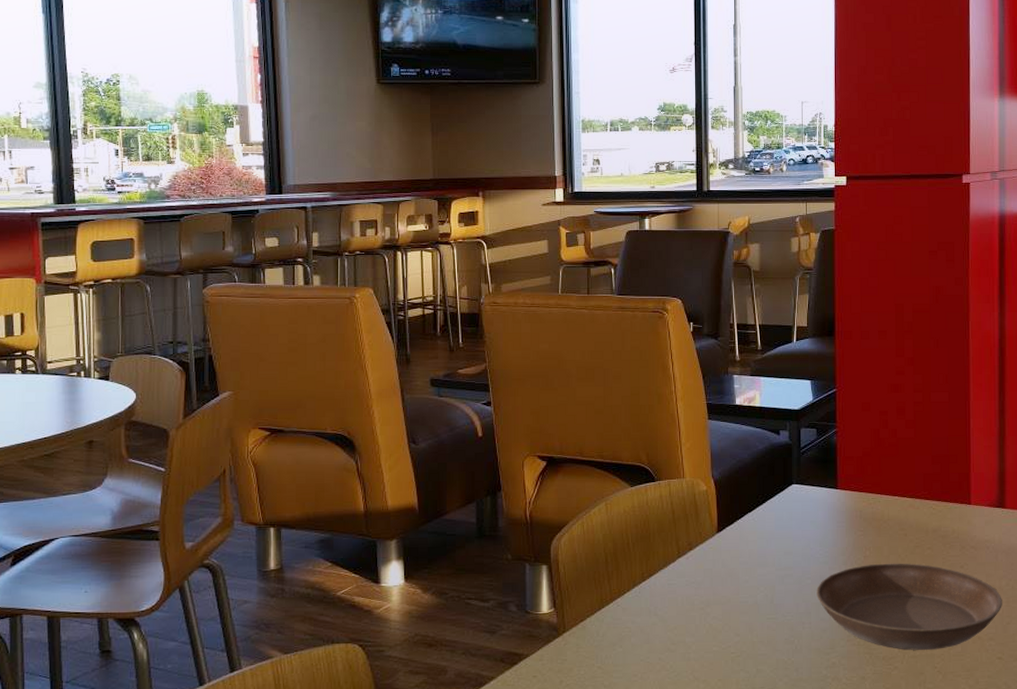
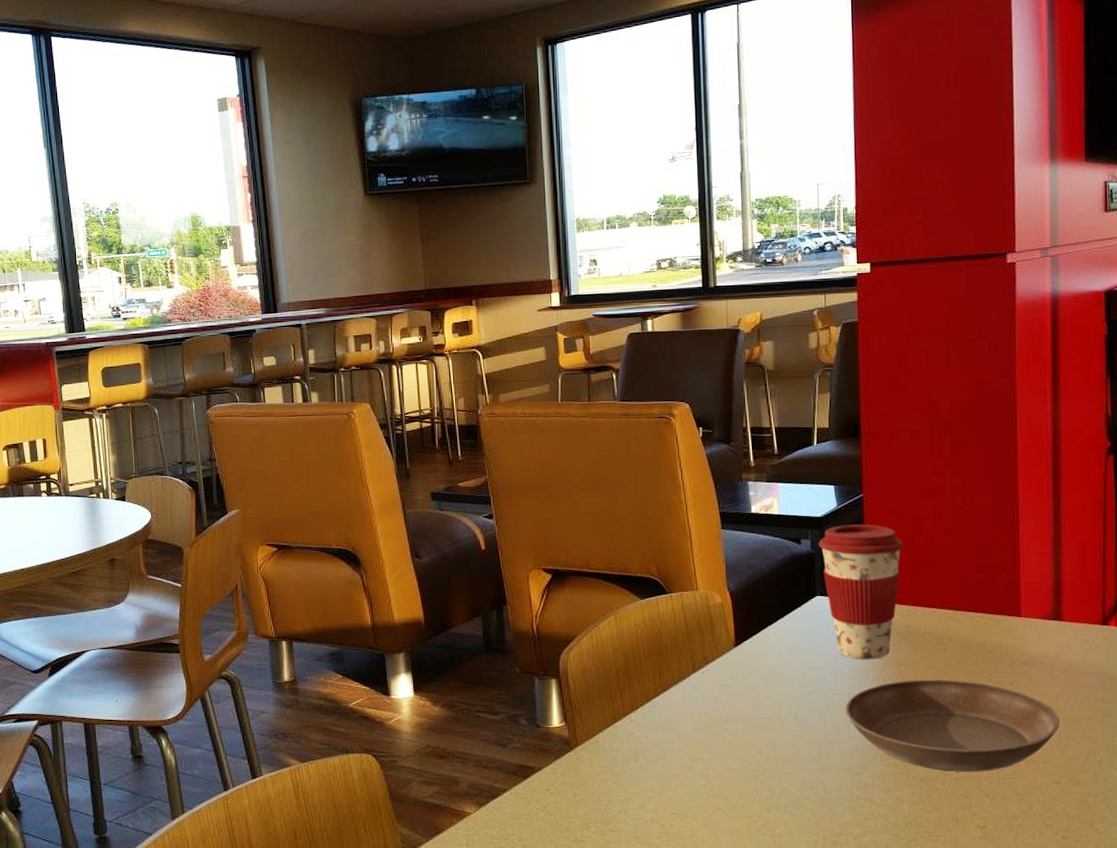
coffee cup: none [796,417,871,545] -> present [819,524,904,660]

